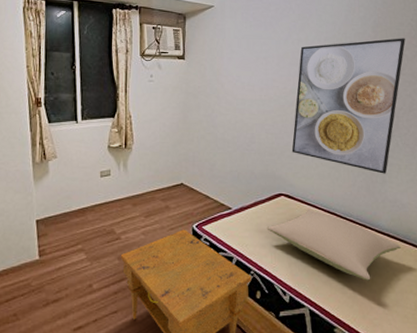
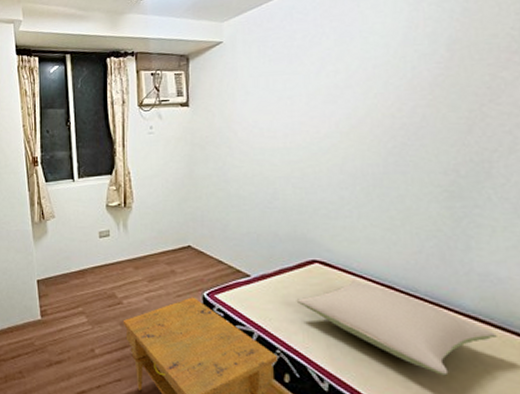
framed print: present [291,38,405,174] -> none [328,54,502,238]

